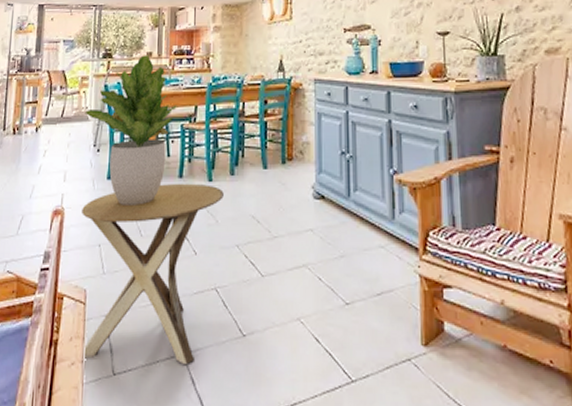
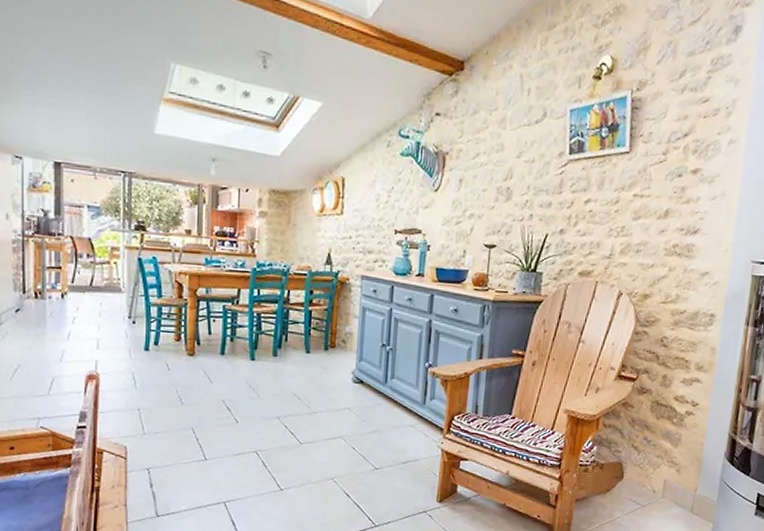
side table: present [82,183,224,364] -> none [118,359,266,510]
potted plant: present [85,55,178,205] -> none [117,232,220,377]

